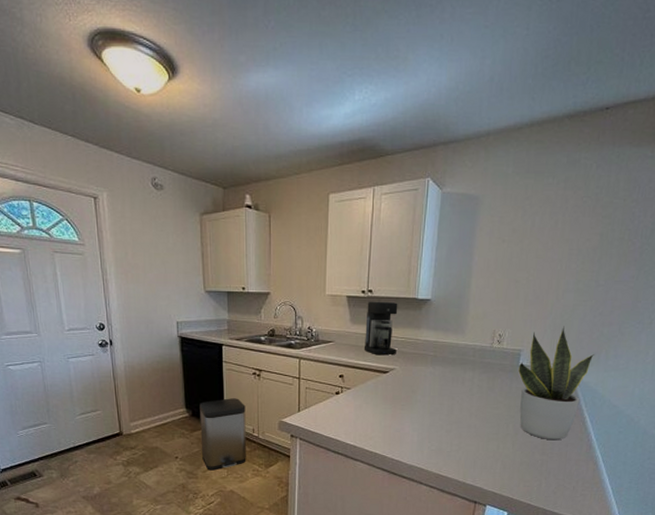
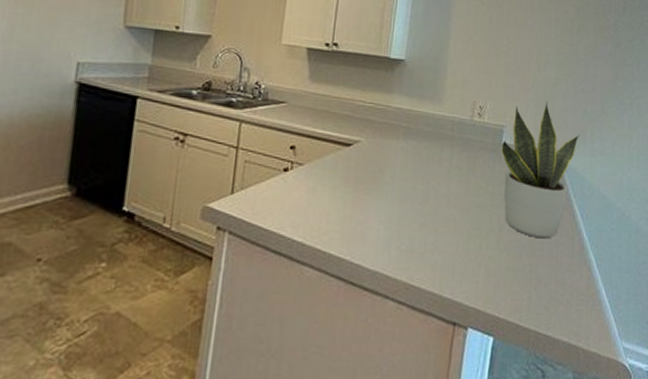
pedal bin: present [199,398,246,471] -> none [79,171,158,281]
coffee maker: present [363,301,398,355] -> none [323,56,367,123]

